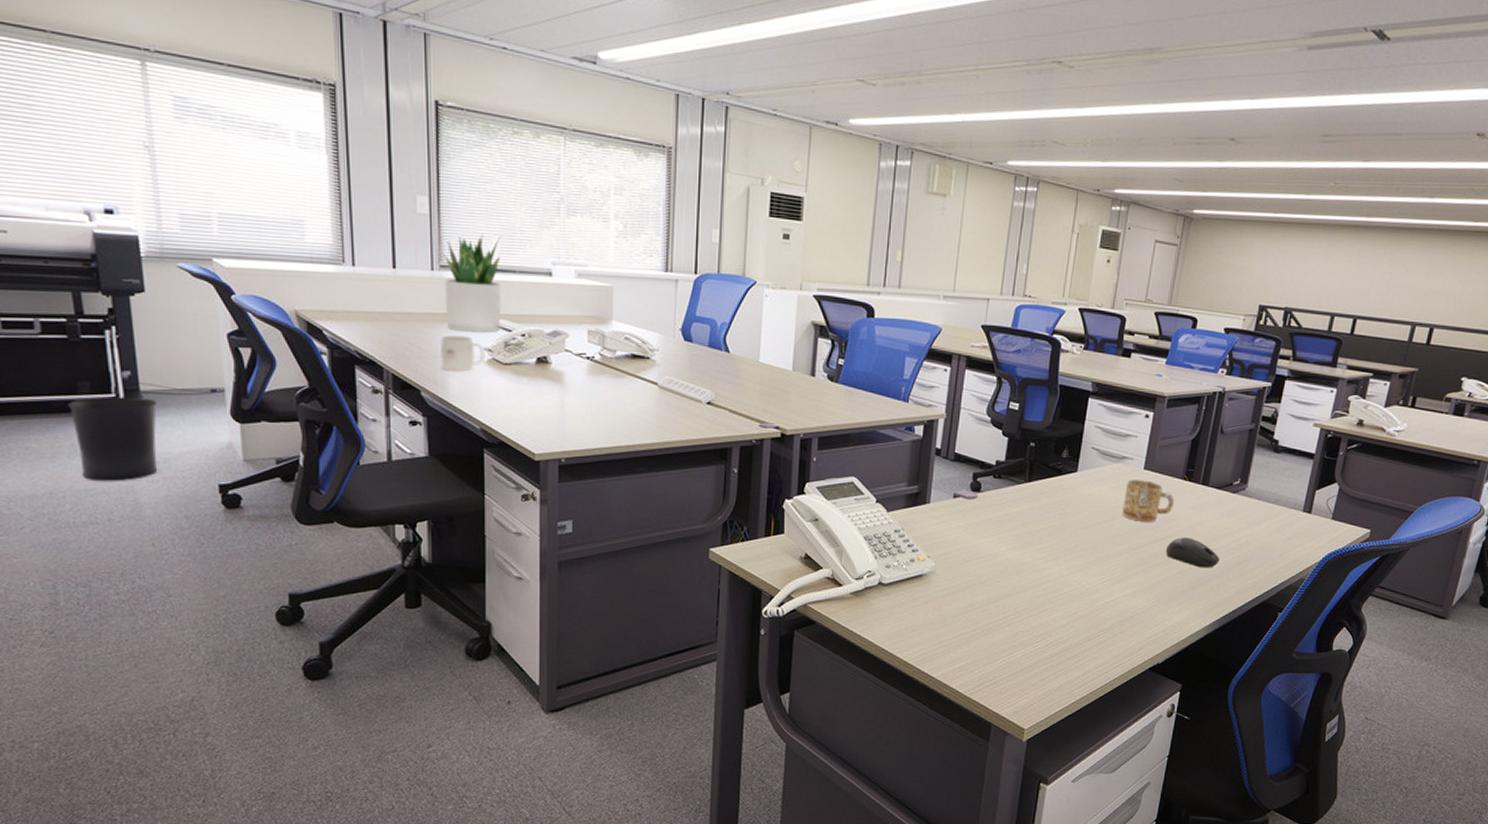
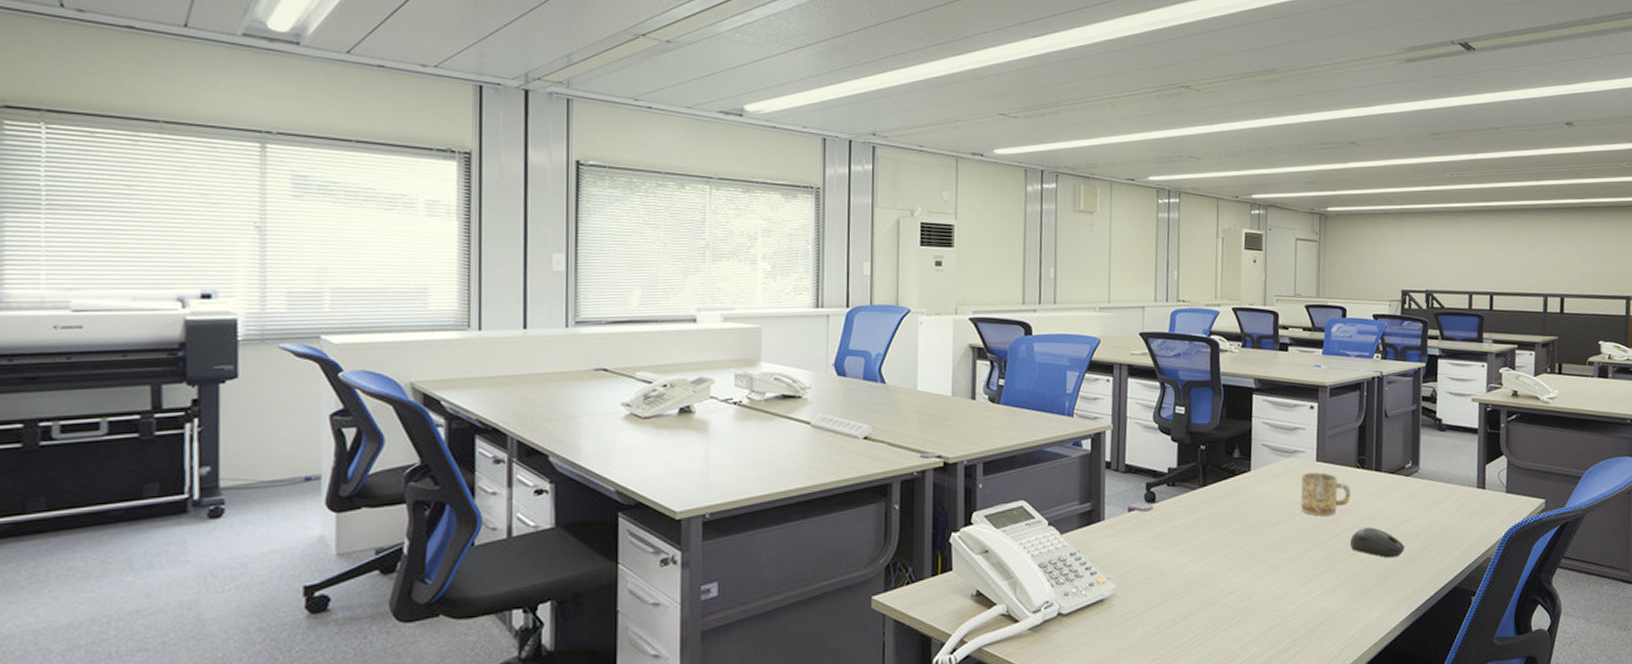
waste bin: present [68,396,158,482] -> none [128,495,240,600]
mug: present [441,335,485,372] -> none [573,392,622,432]
planter: present [443,234,501,334] -> none [579,286,642,389]

